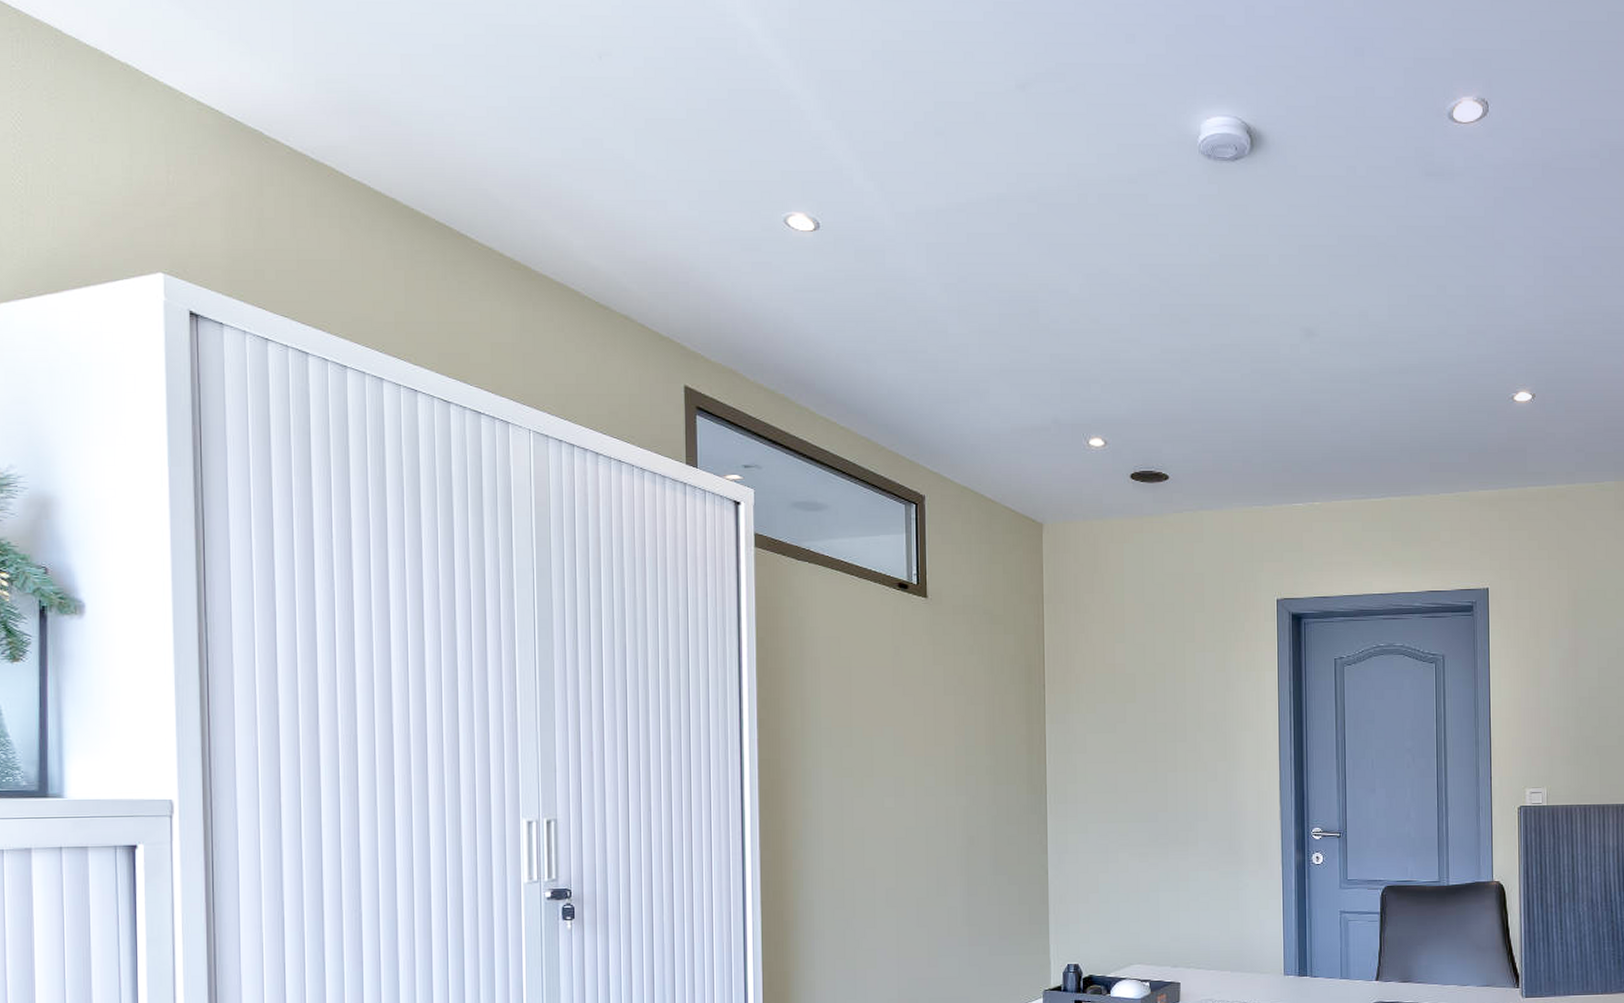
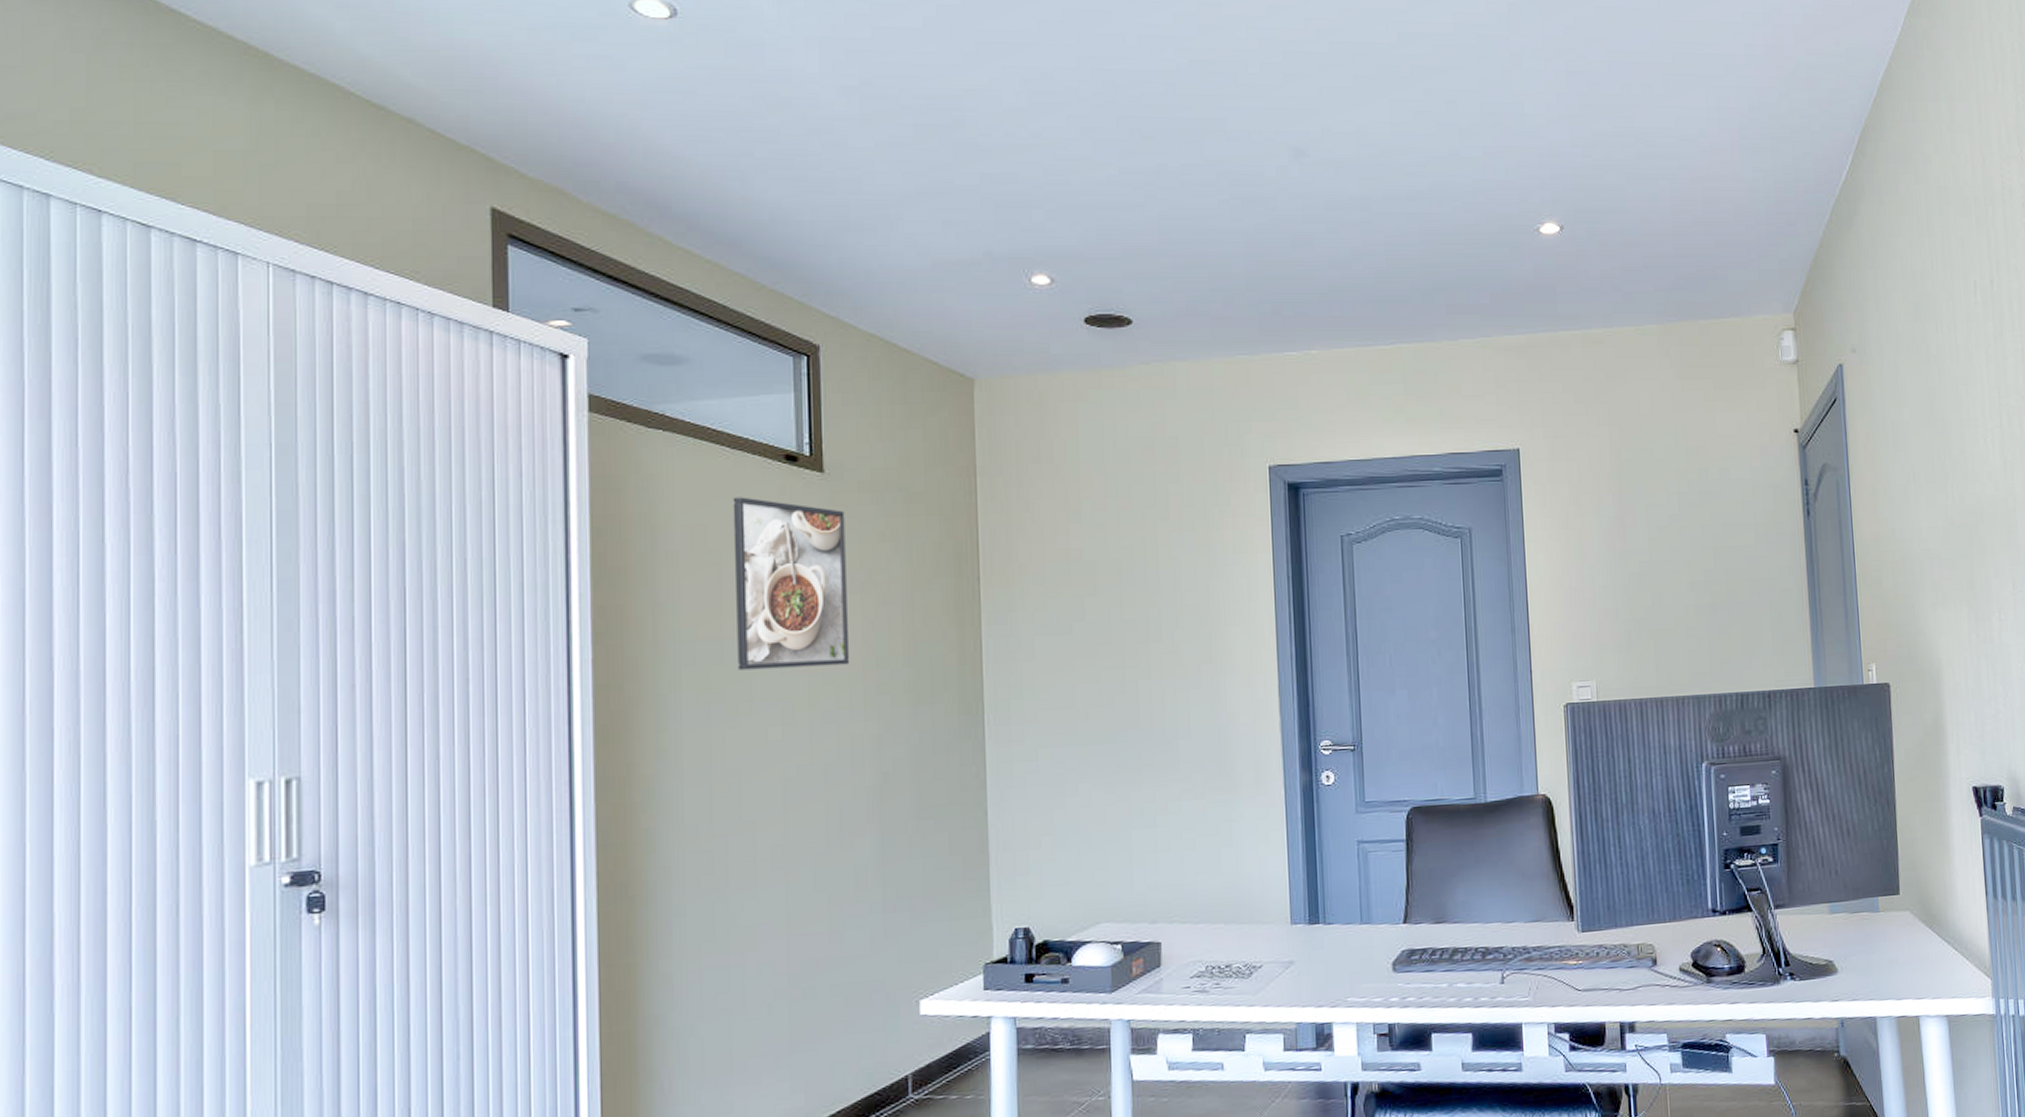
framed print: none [859,616,946,752] -> present [732,497,850,671]

